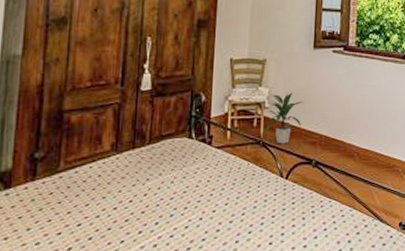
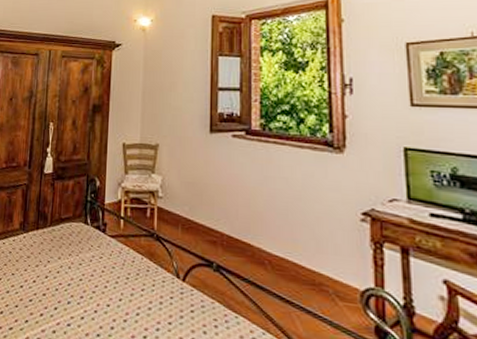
indoor plant: present [264,92,305,144] -> none [158,181,201,240]

